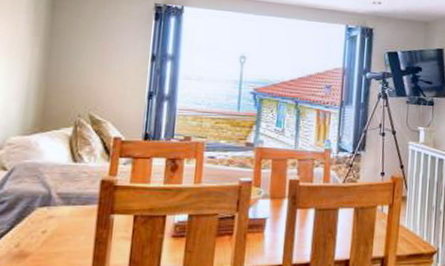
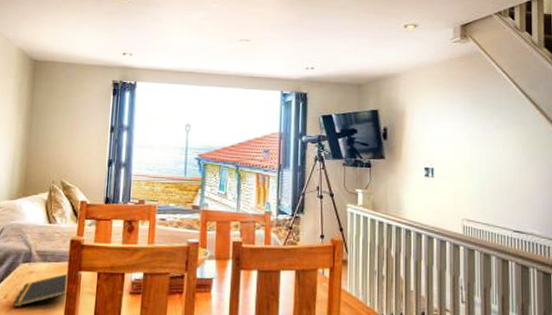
notepad: none [27,217,97,258] -> present [13,273,68,308]

